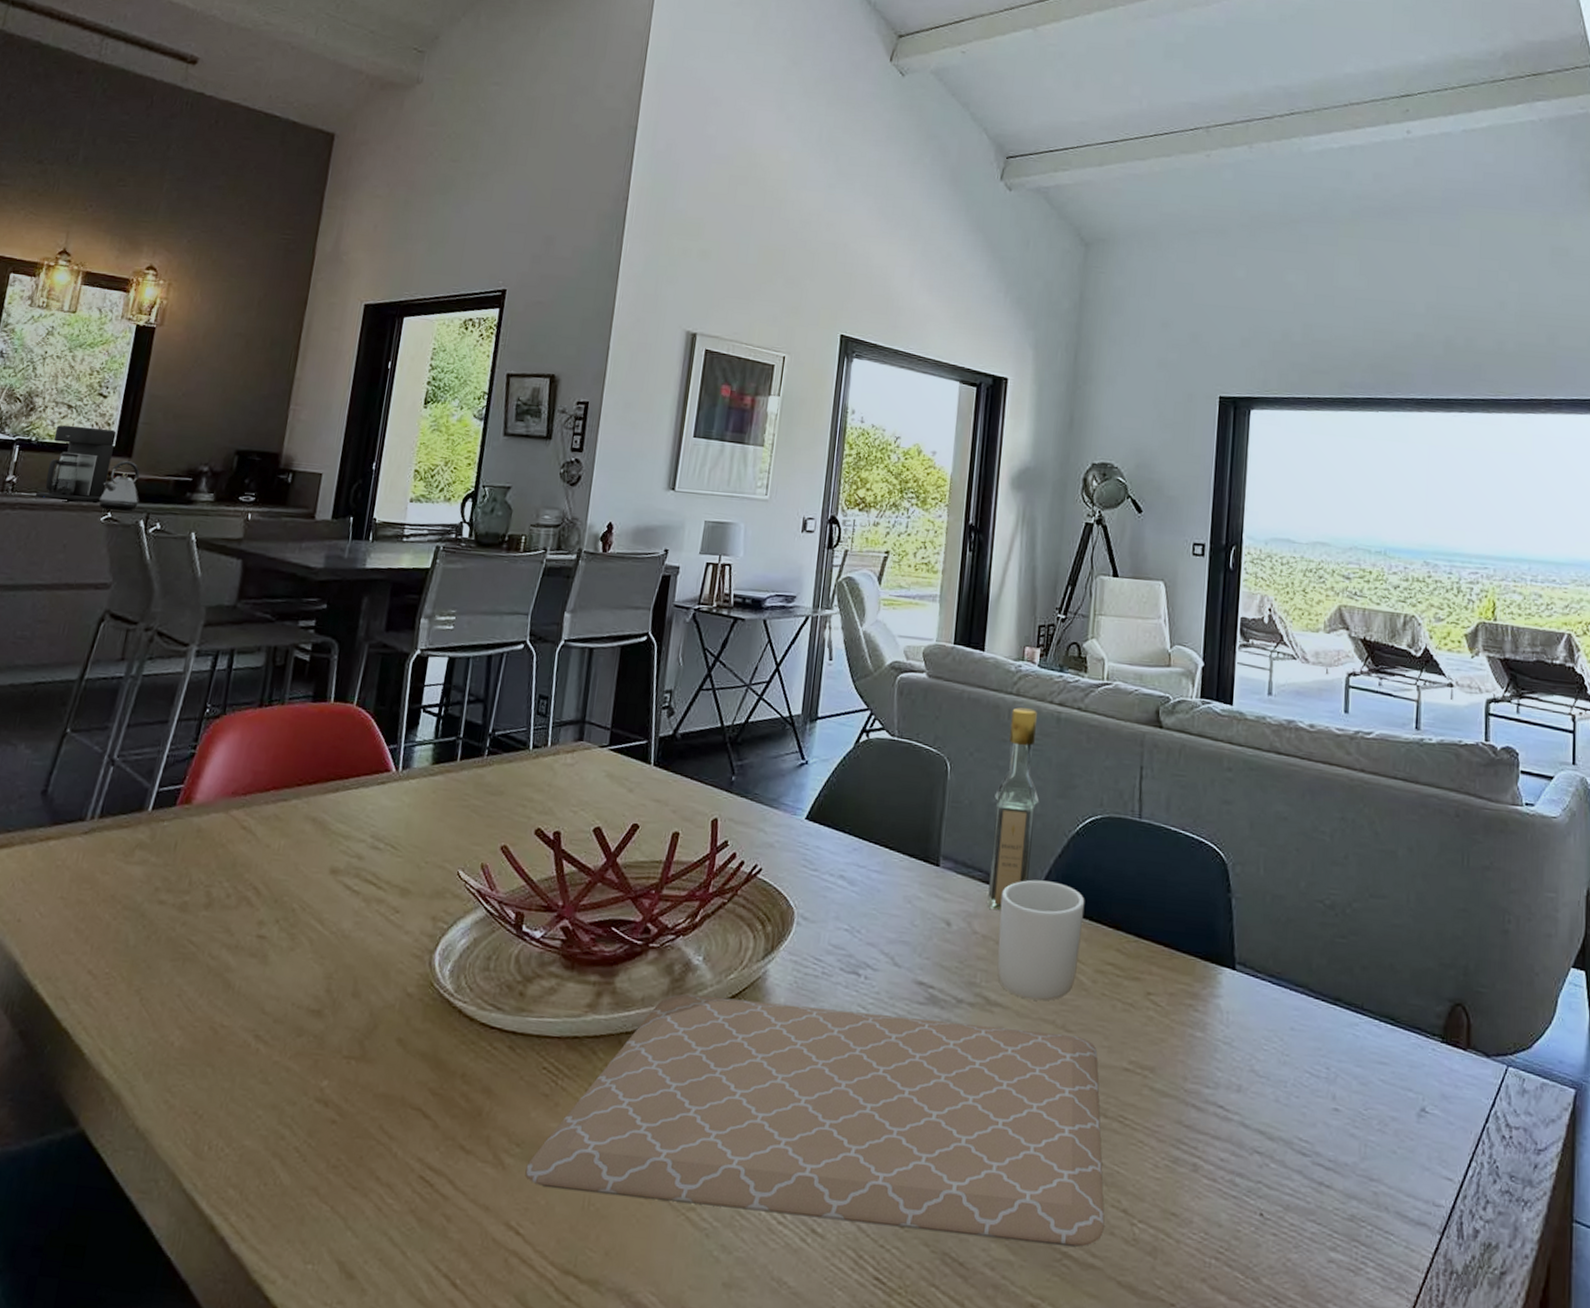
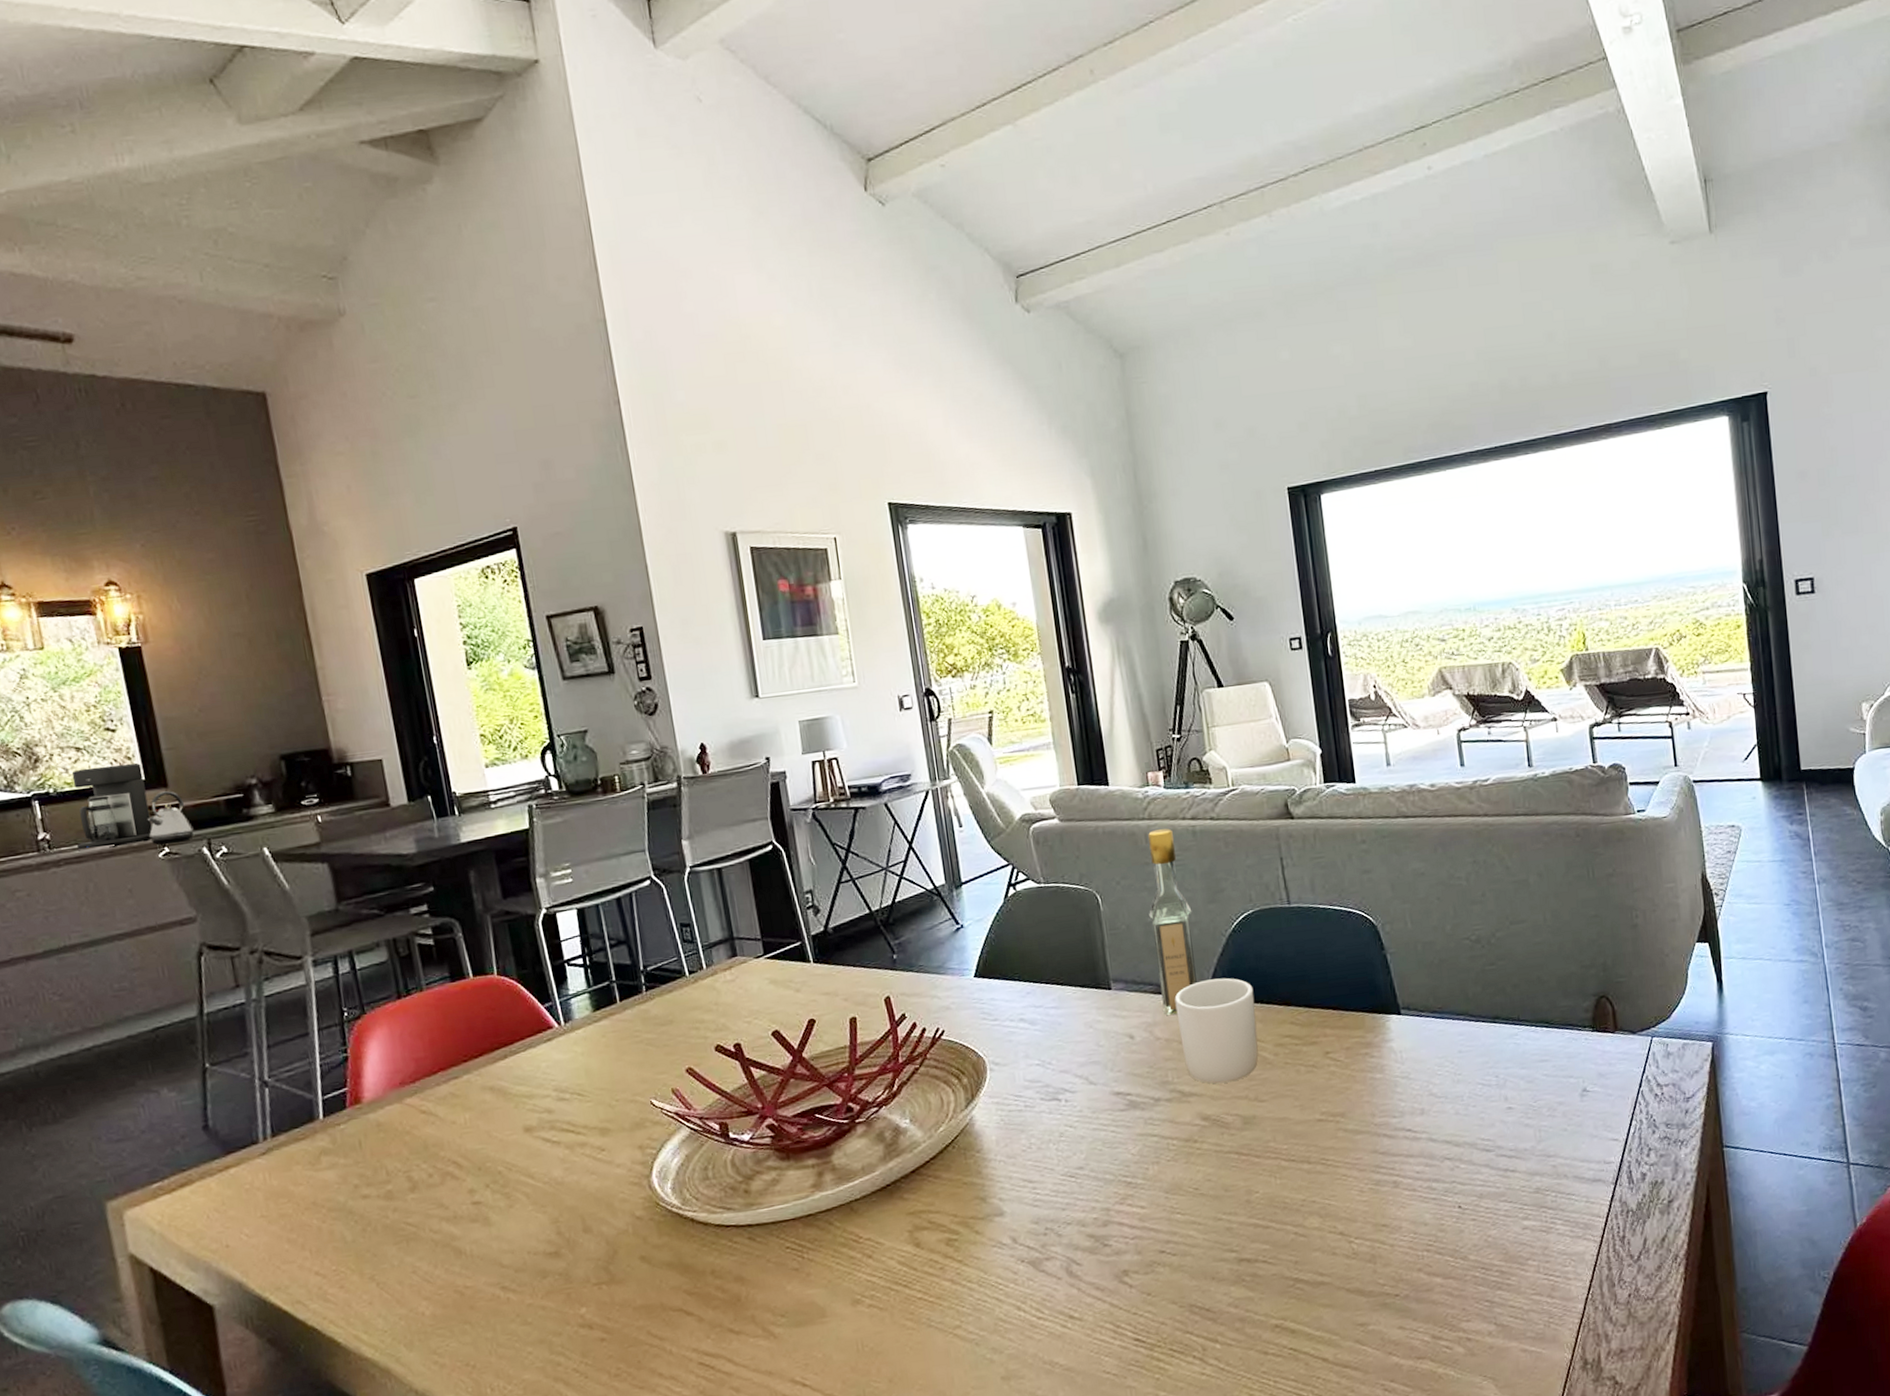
placemat: present [525,994,1105,1247] -> none [796,1103,1326,1343]

